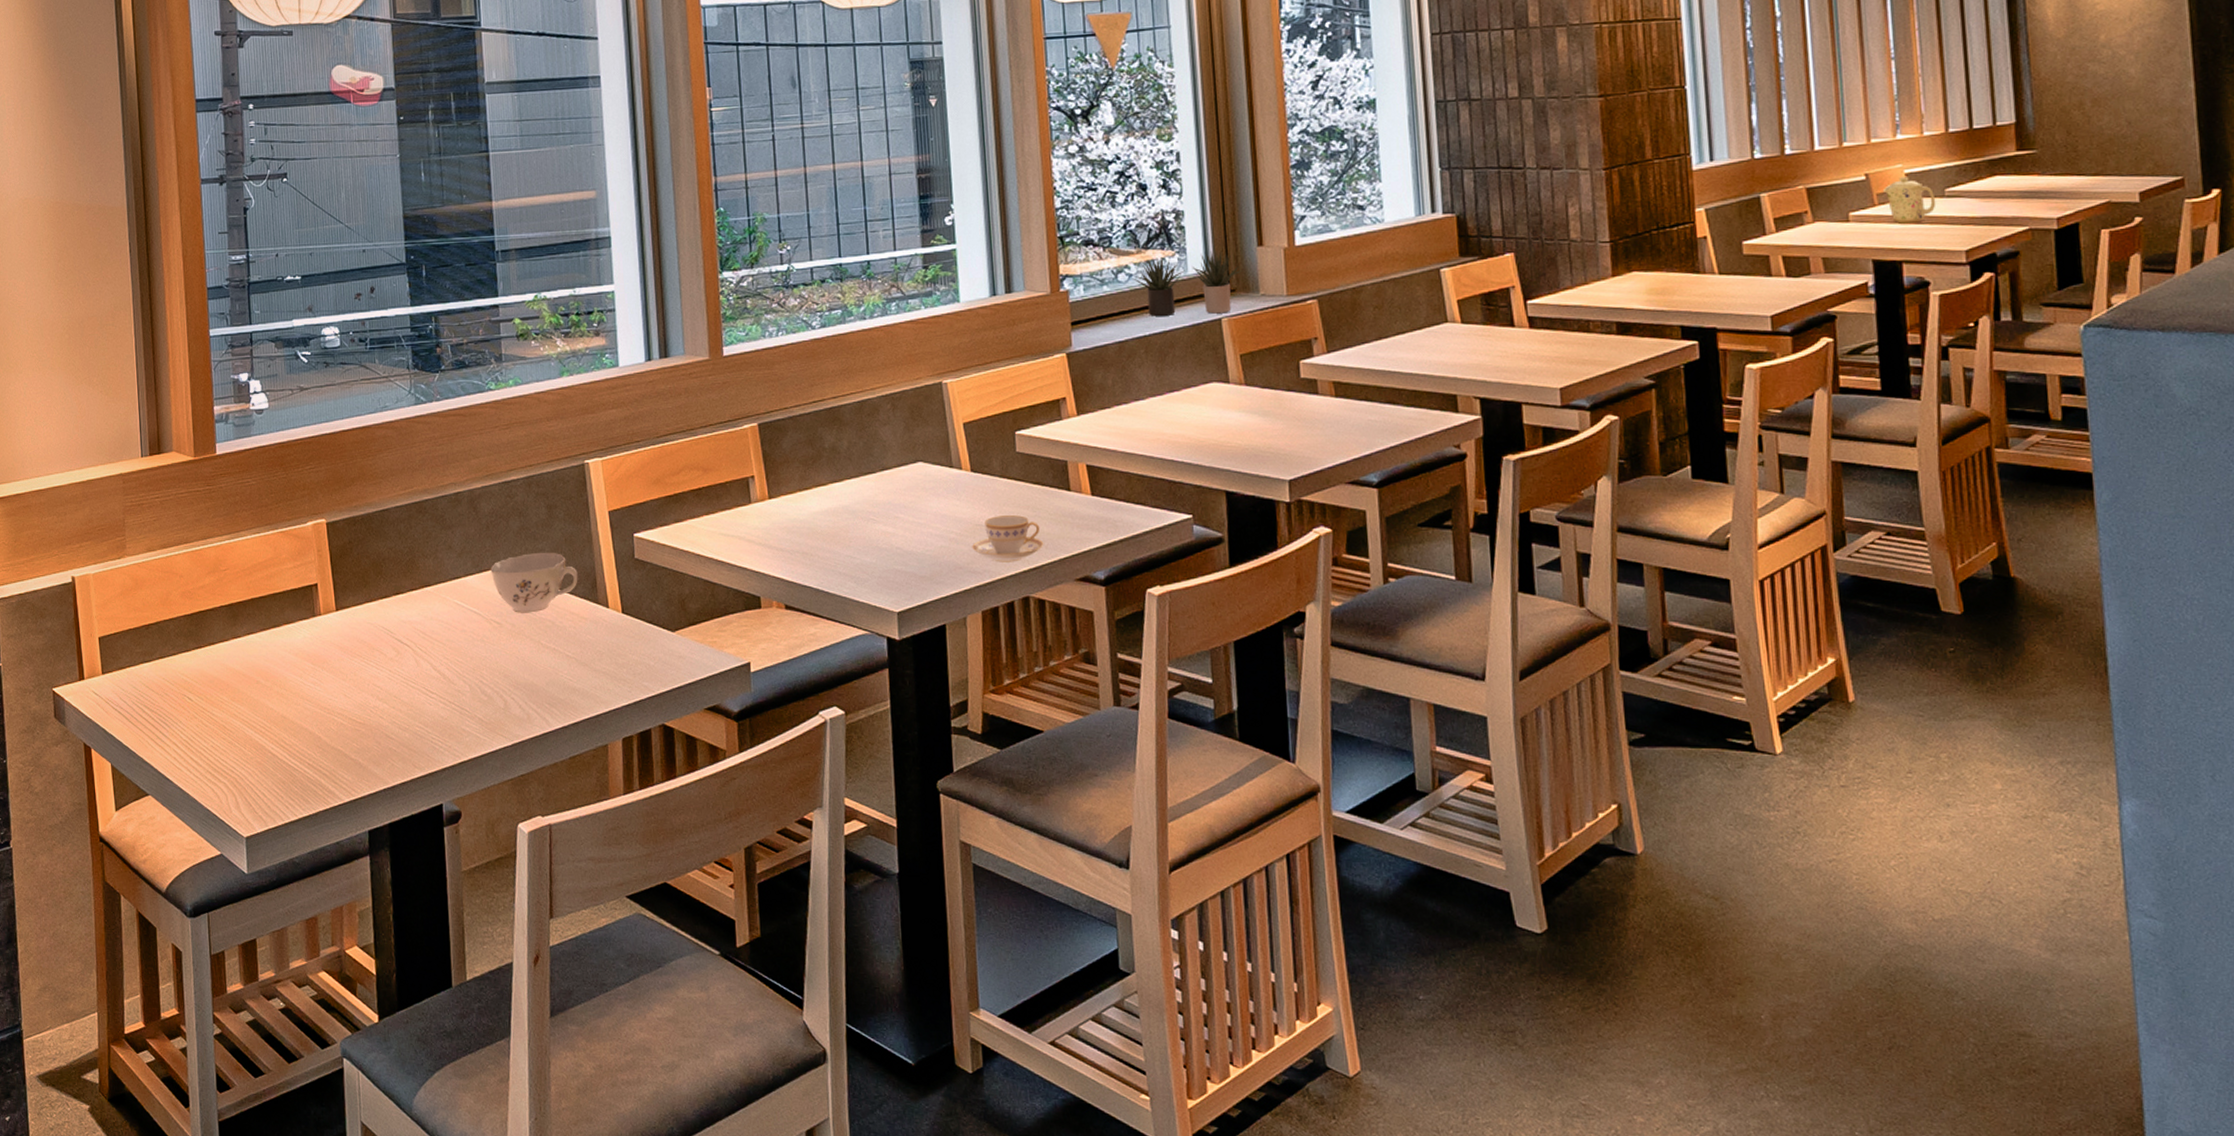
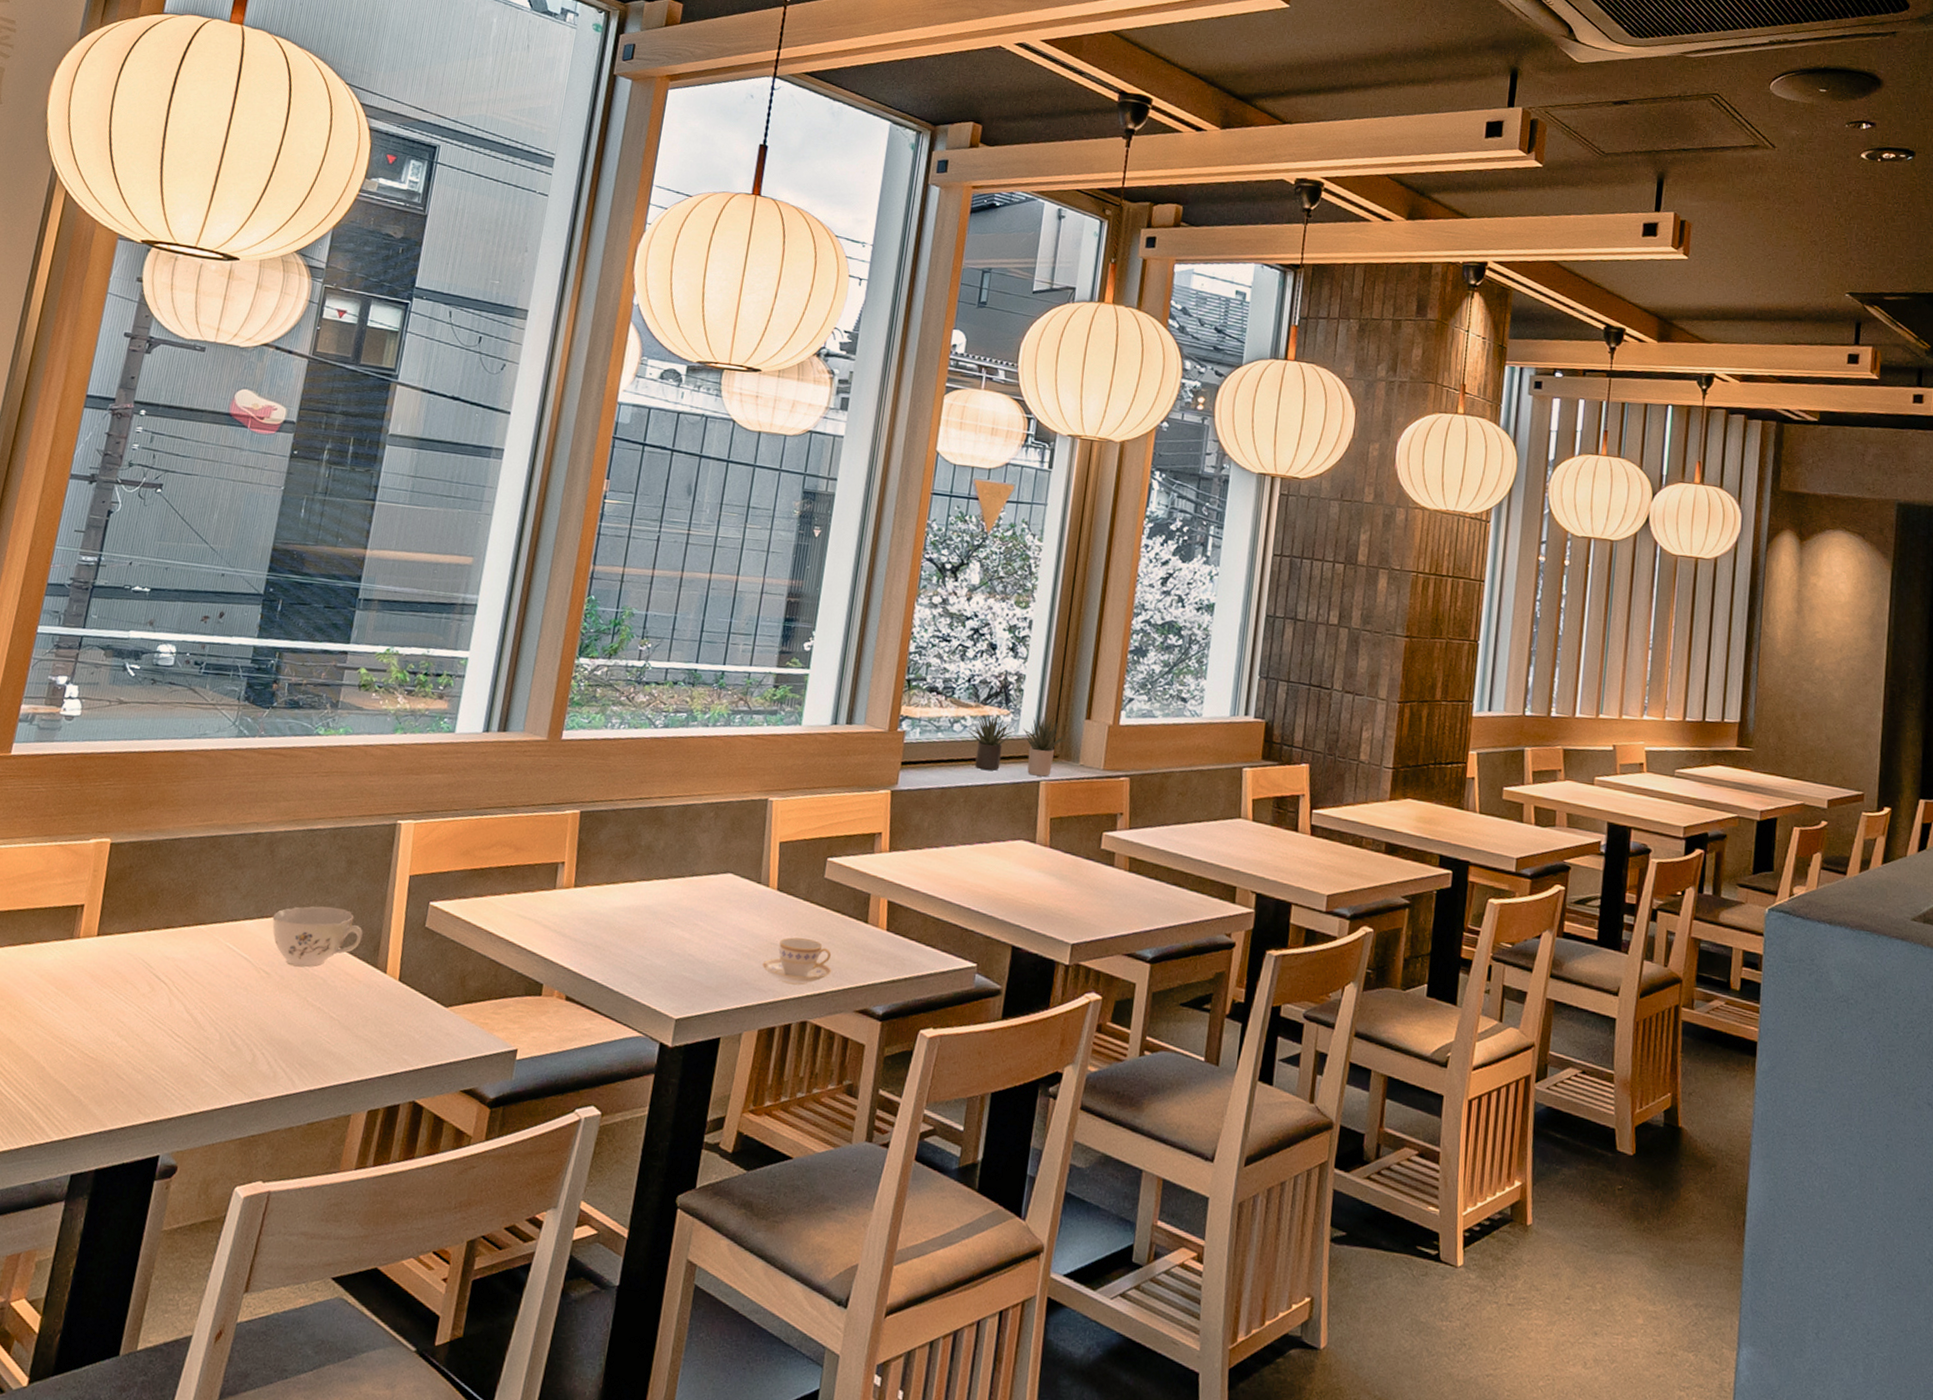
mug: present [1882,177,1936,225] -> none [1625,753,1667,797]

